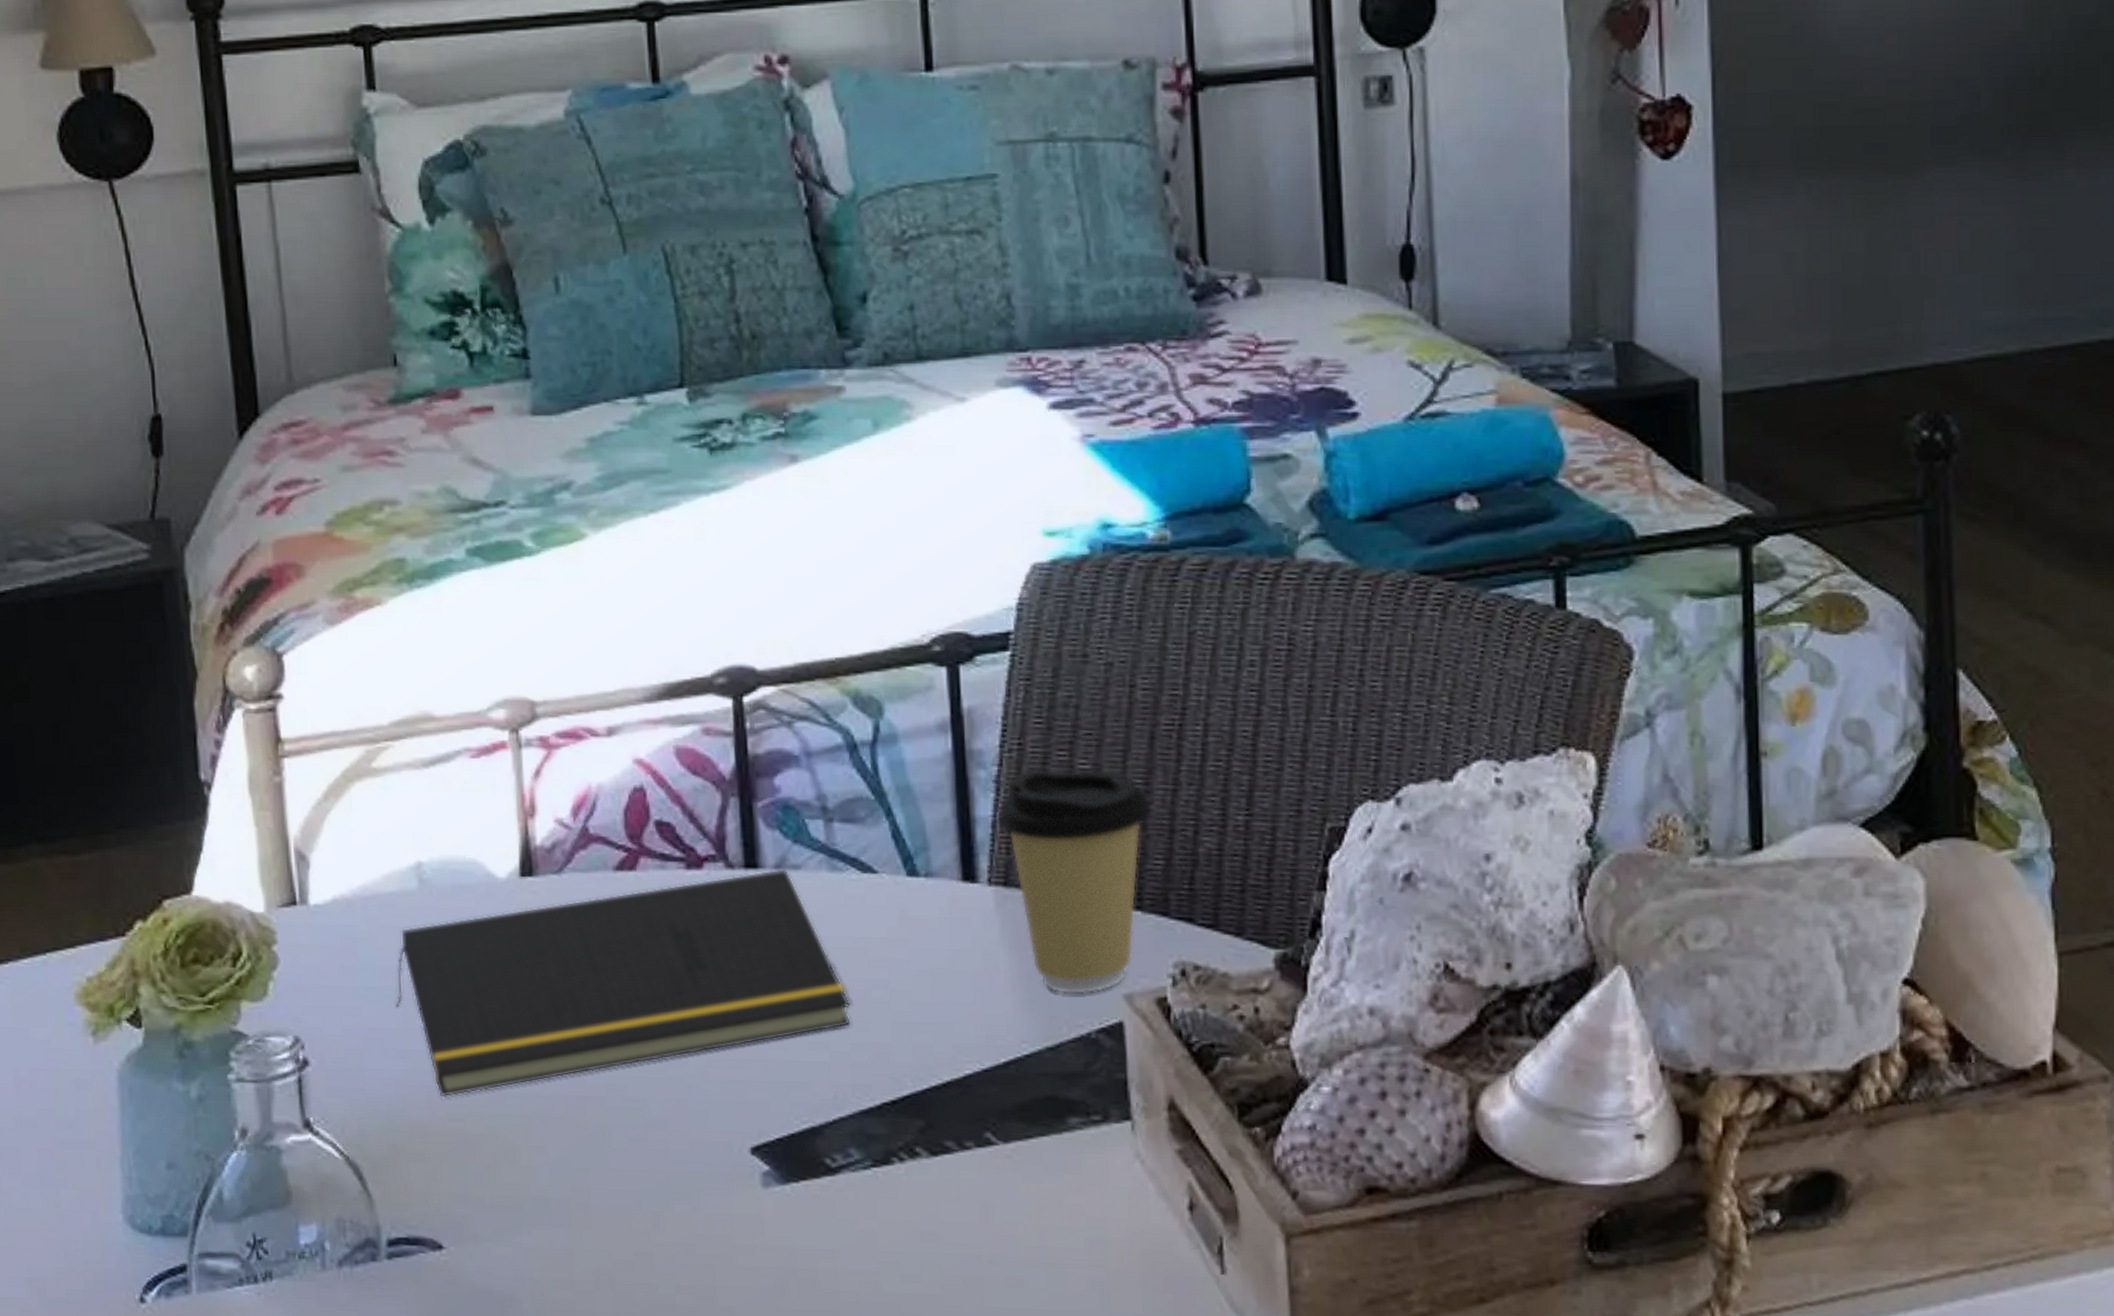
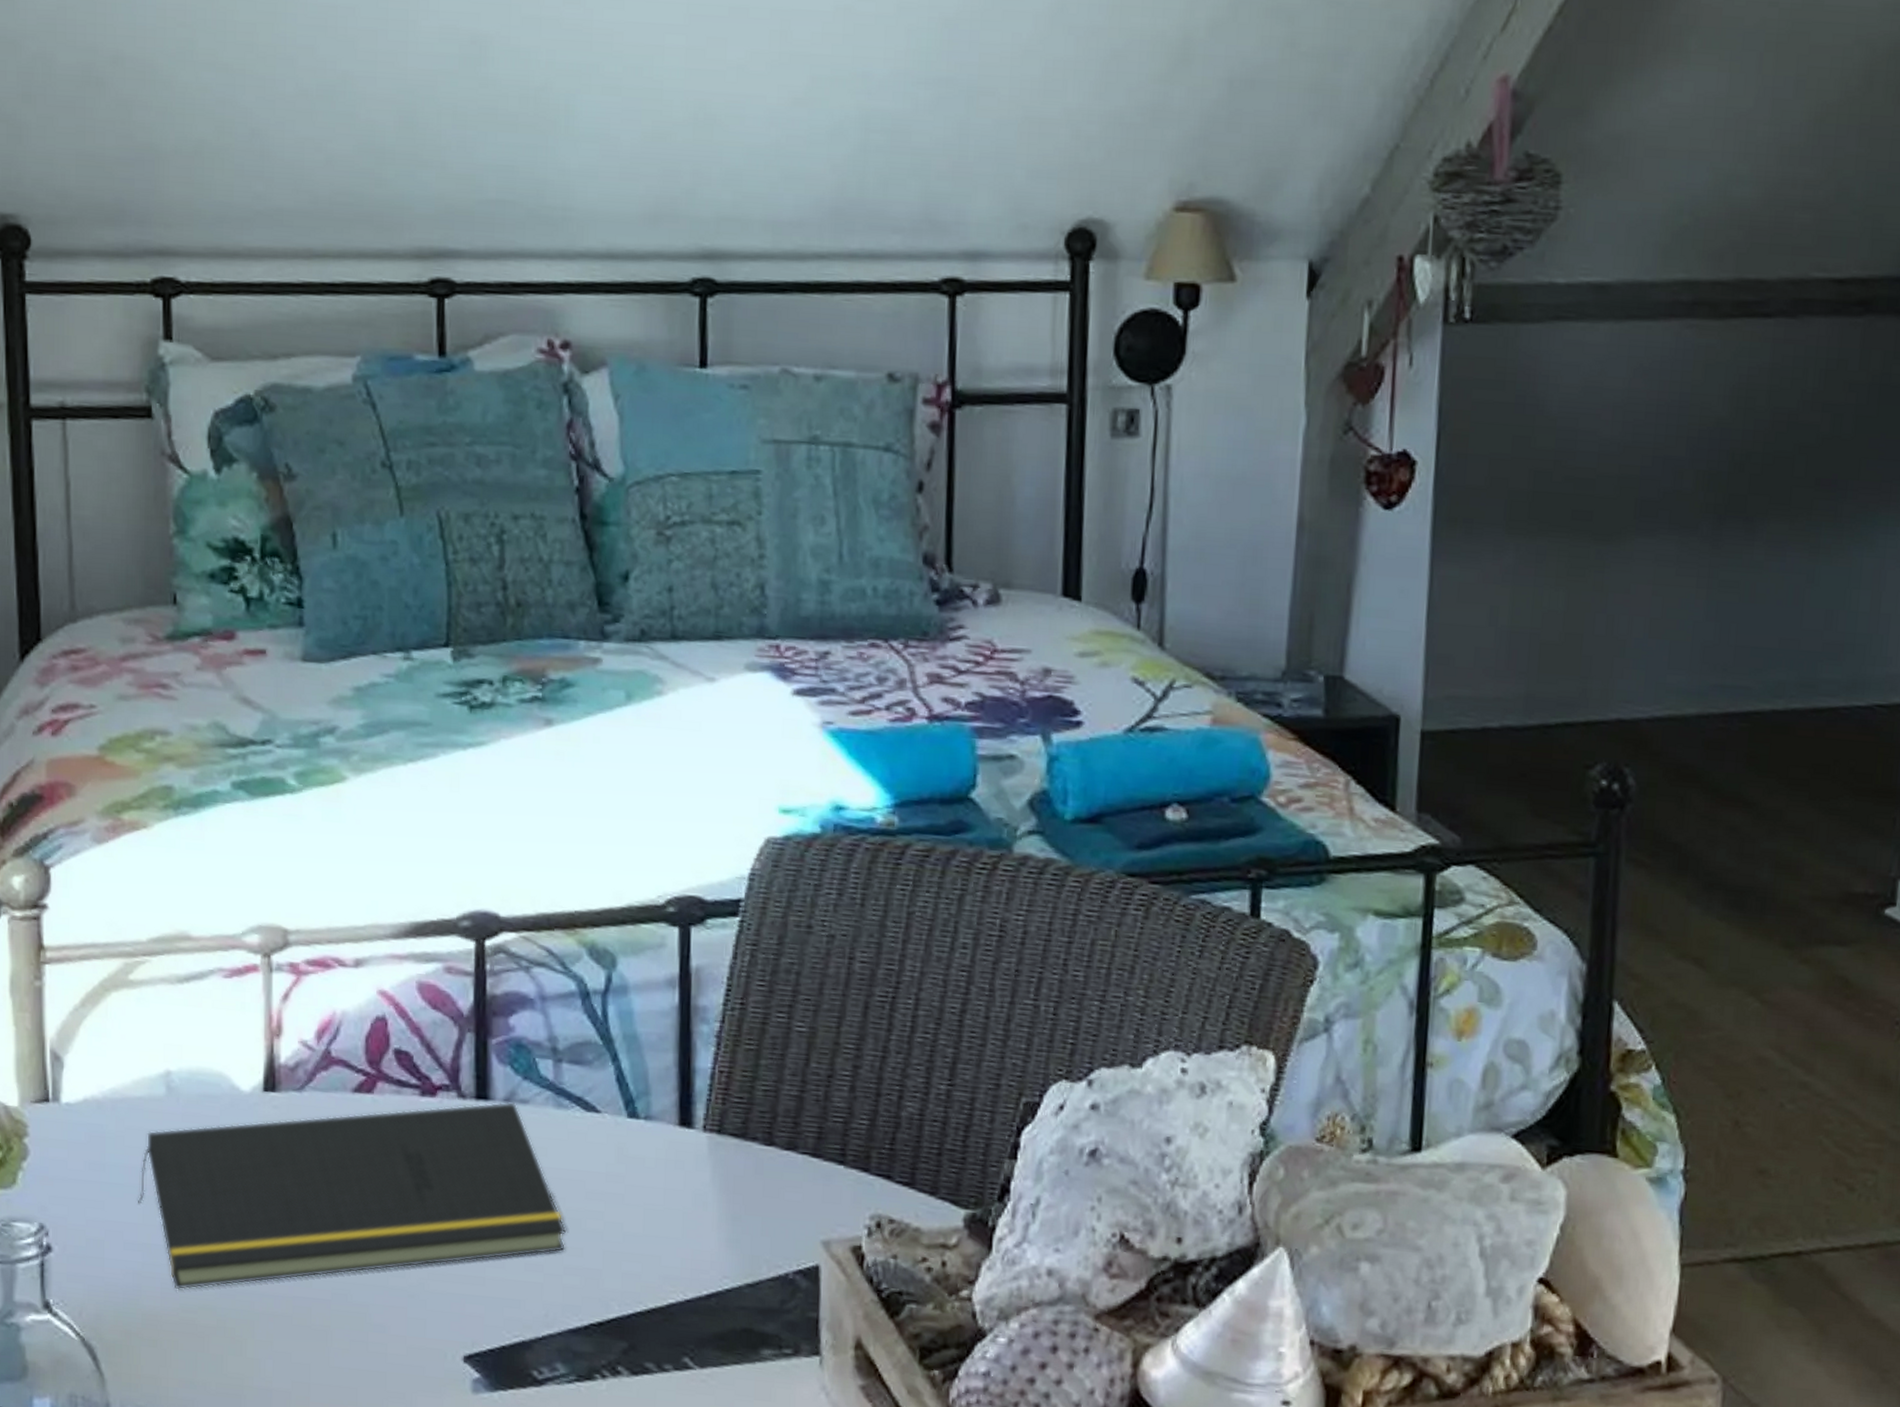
coffee cup: present [995,769,1153,995] -> none [714,1027,862,1238]

